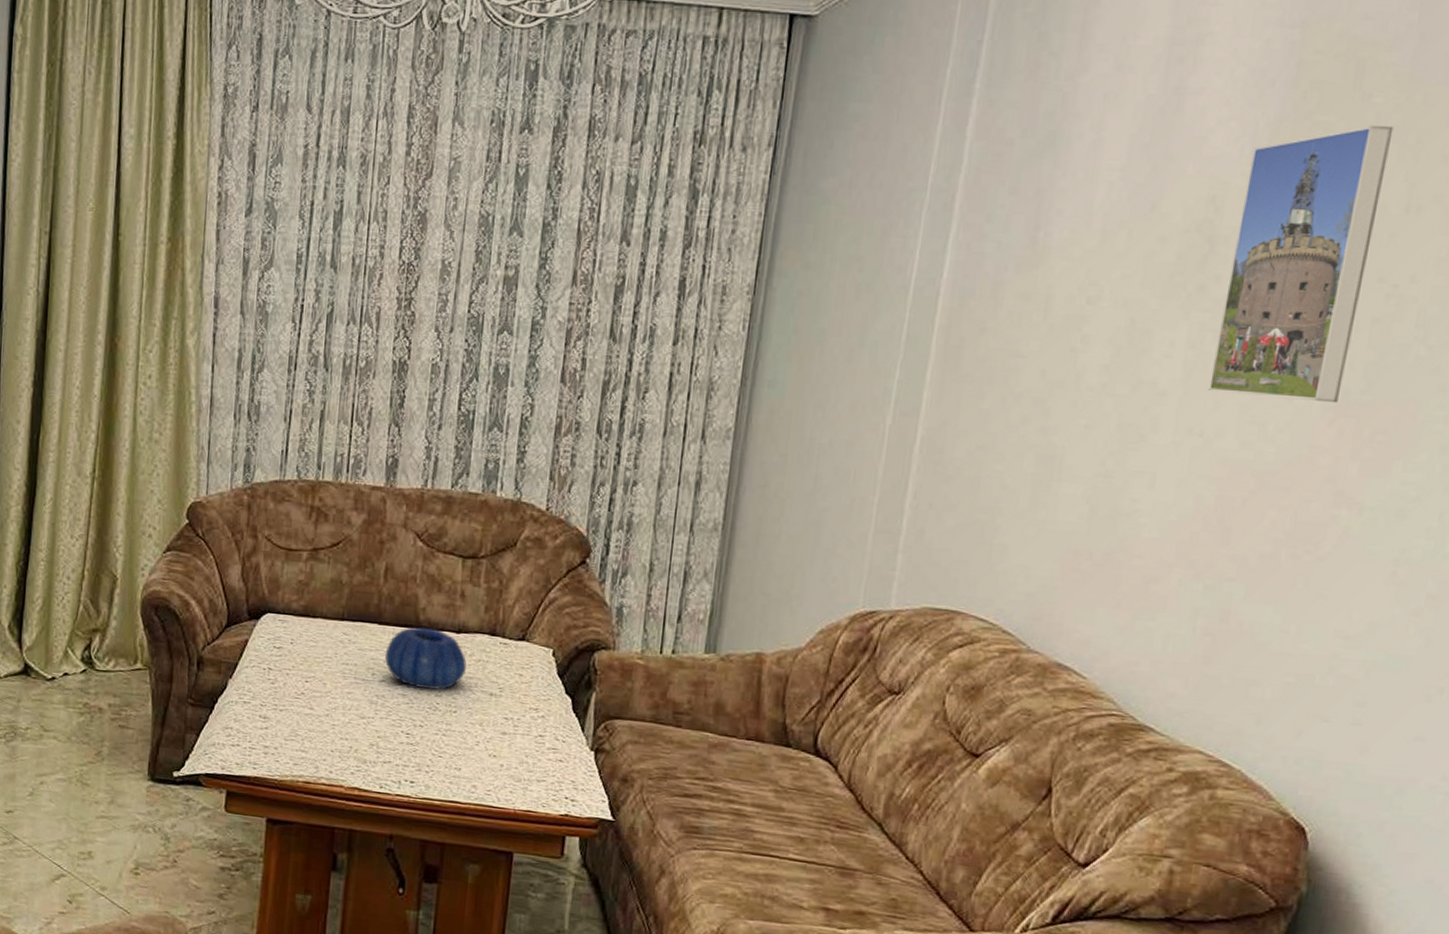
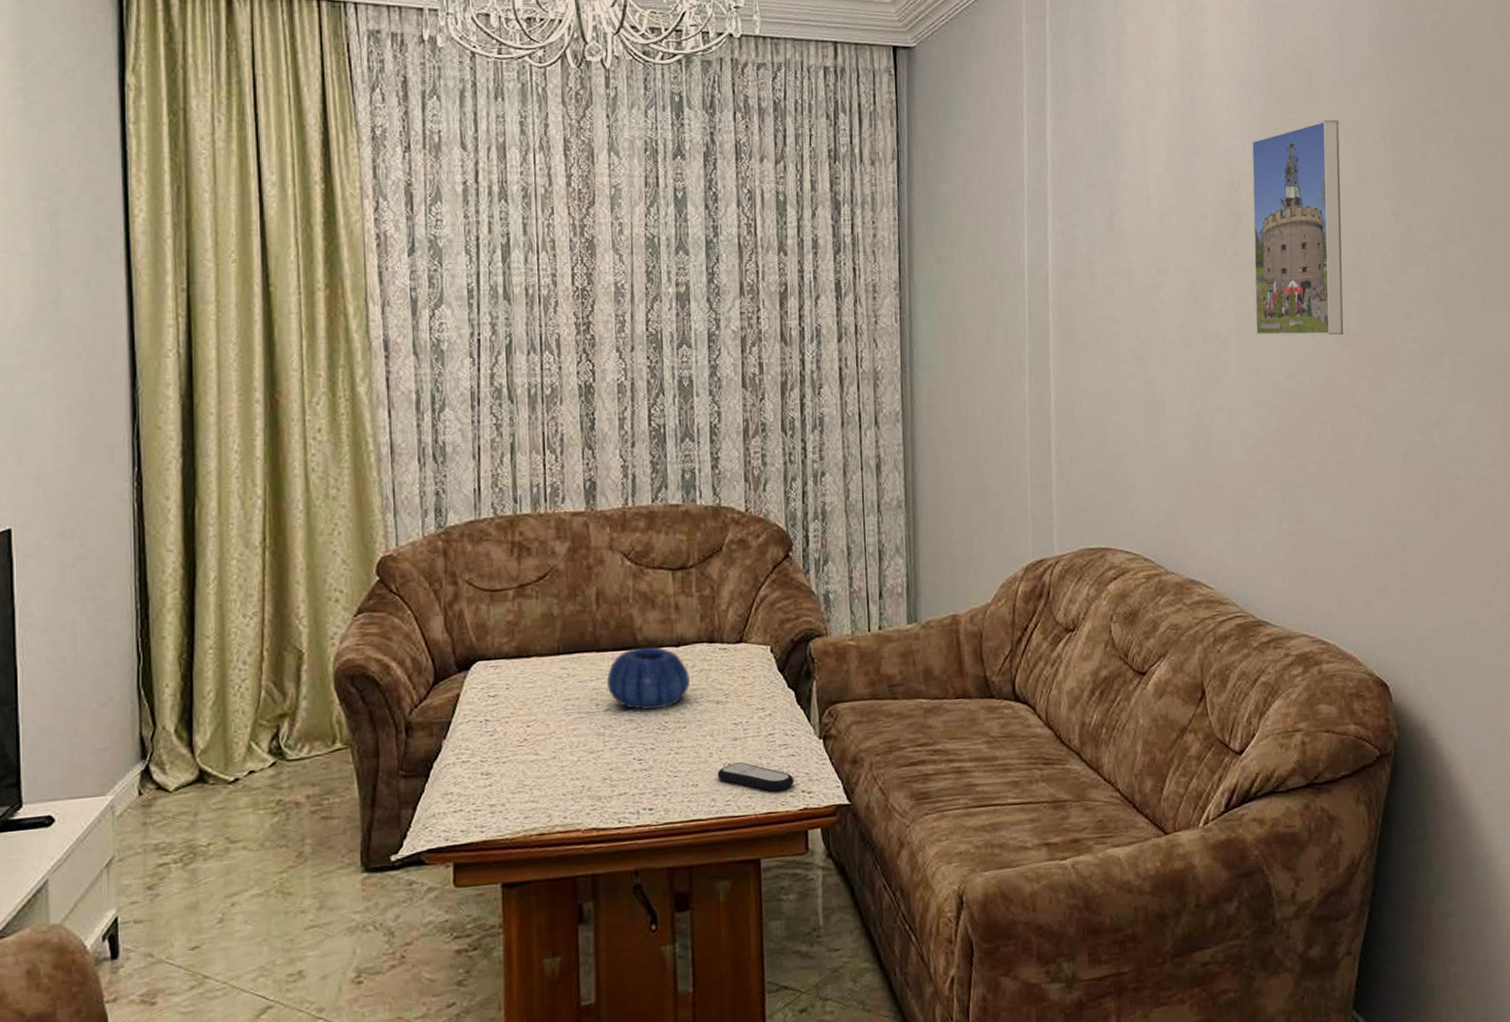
remote control: none [481,756,559,793] -> present [717,762,794,792]

